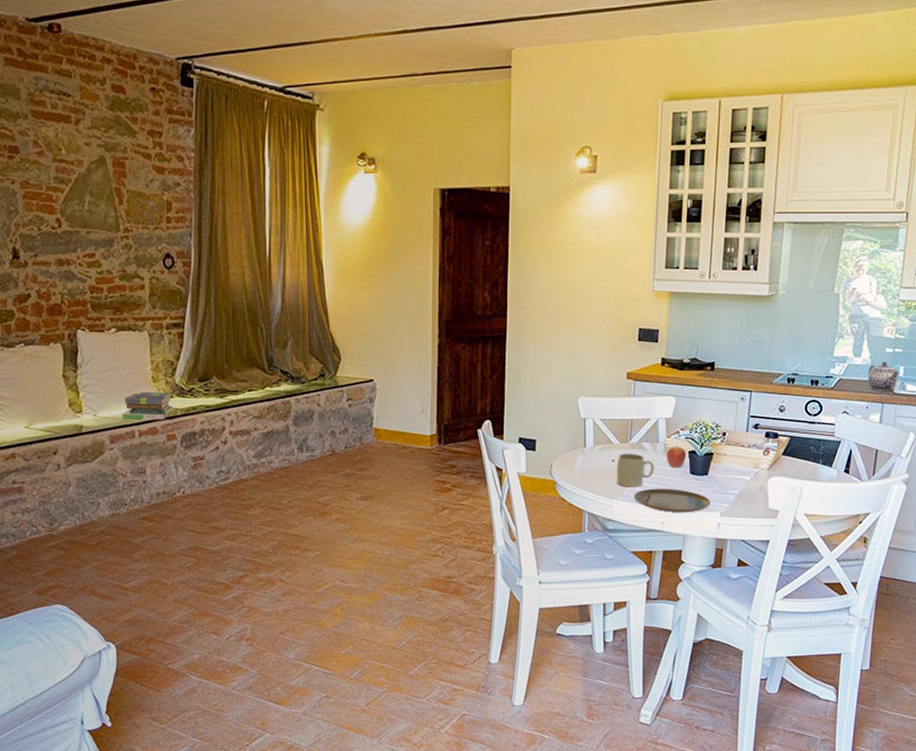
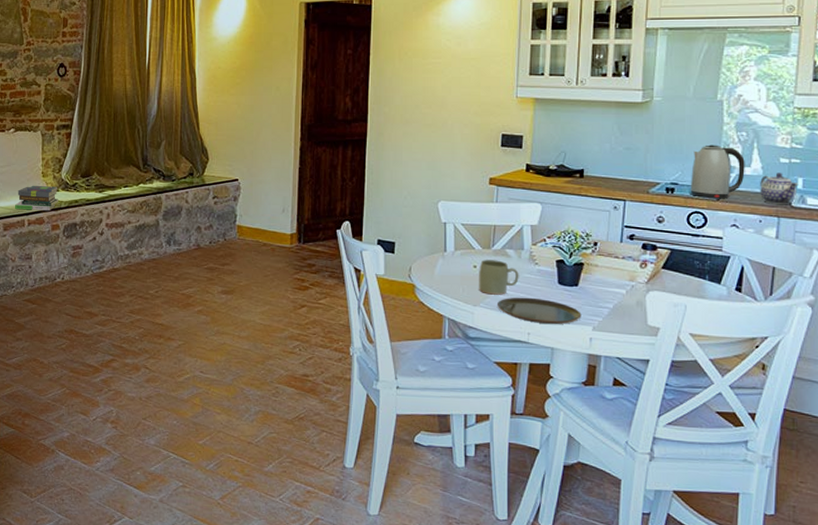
fruit: present [666,446,687,468] -> none [532,254,554,277]
kettle: none [808,336,856,388] -> present [690,144,745,199]

